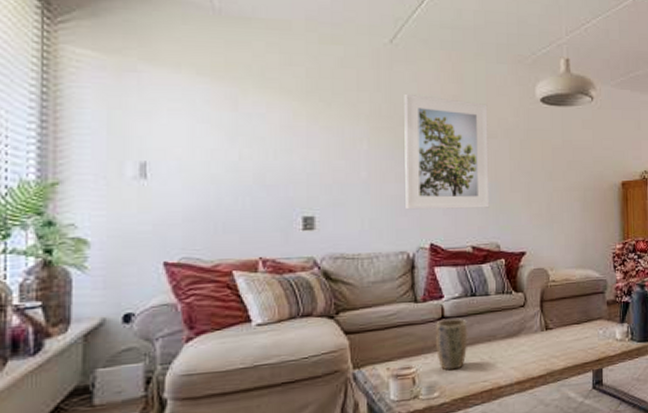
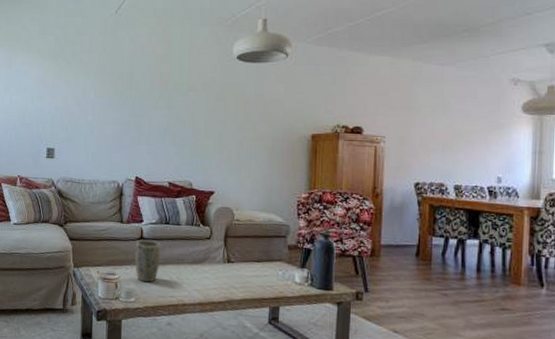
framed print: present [404,93,490,210] -> none [119,54,190,151]

